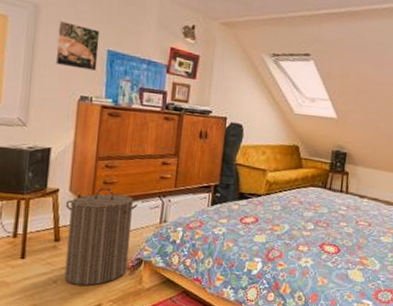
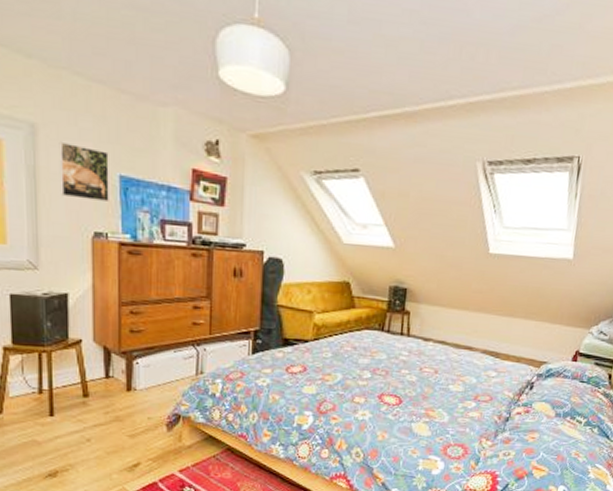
laundry hamper: present [64,187,138,286] -> none [90,336,171,444]

